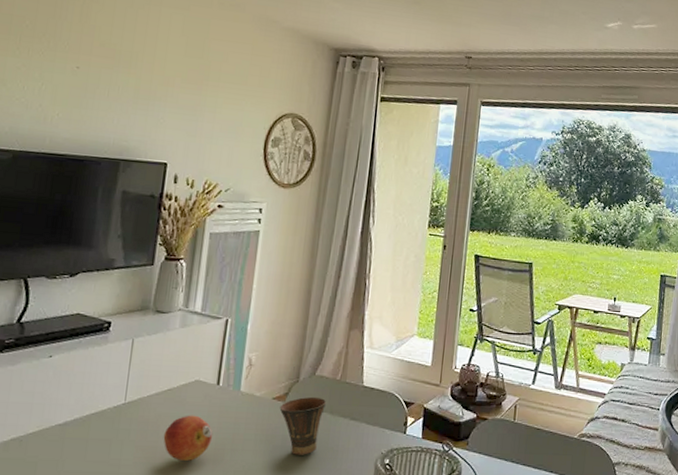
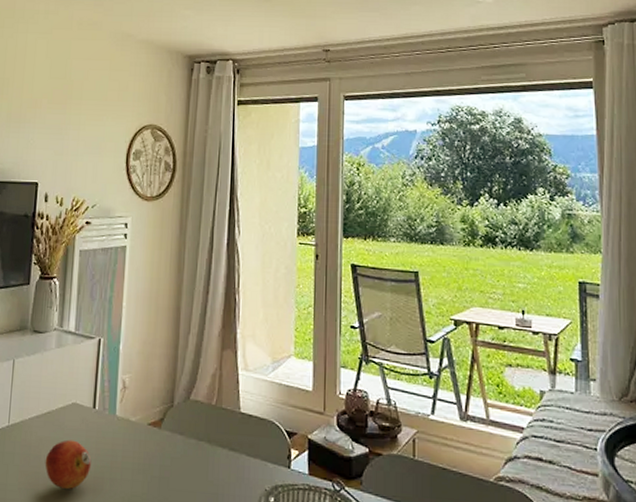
cup: present [279,396,327,455] -> none [155,423,204,489]

